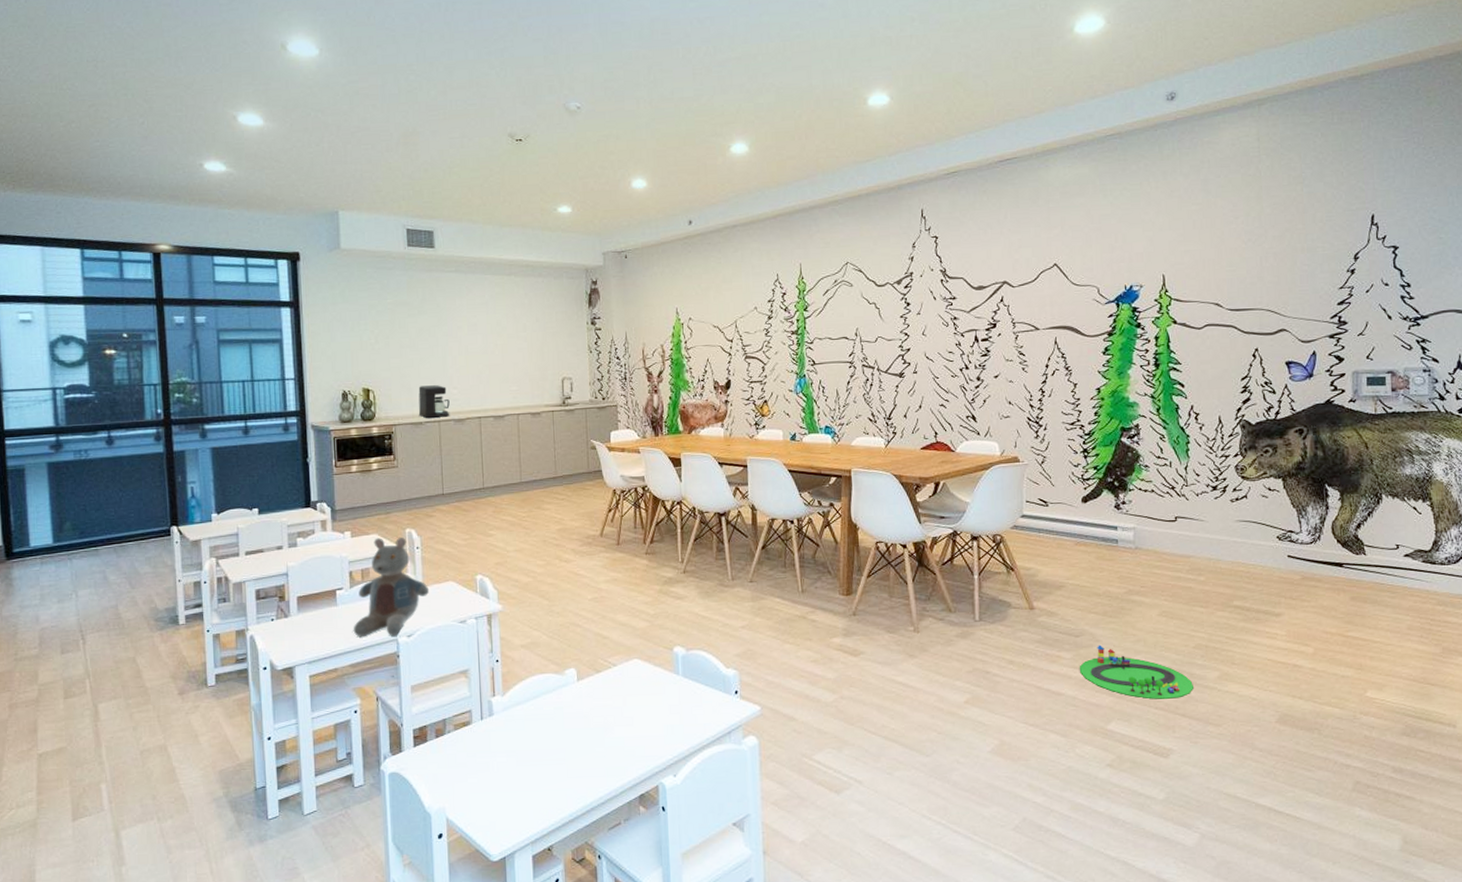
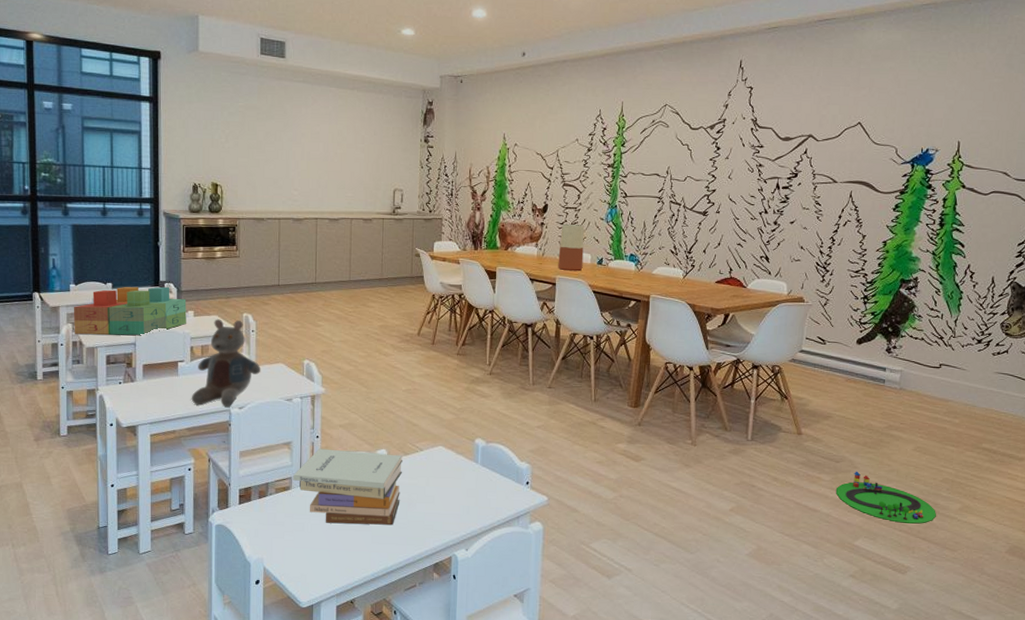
toy blocks: none [216,507,343,569] -> present [73,286,187,336]
coffee maker: present [418,385,450,418] -> none [261,185,290,216]
books: none [473,673,595,760] -> present [293,448,402,525]
vase: none [747,399,775,450] -> present [558,224,585,271]

